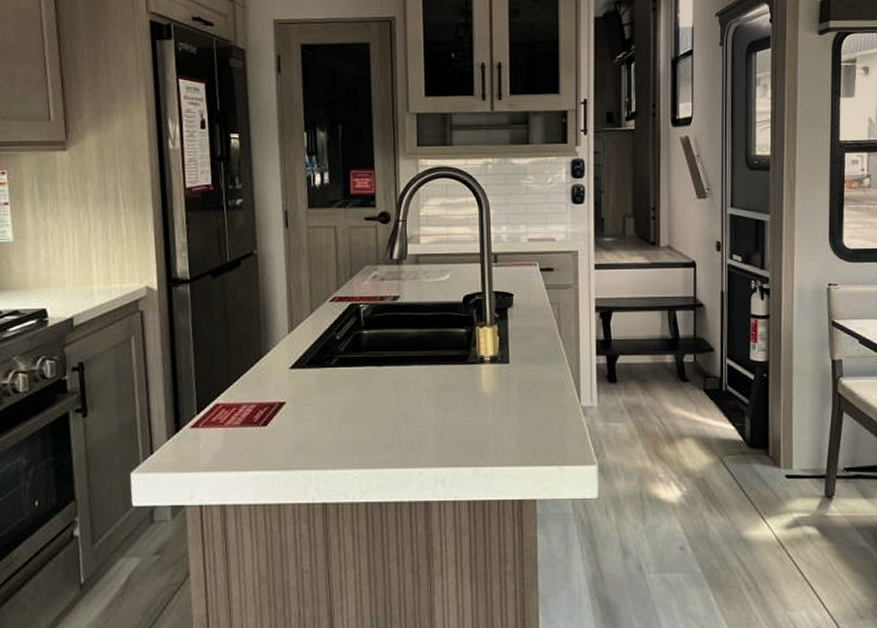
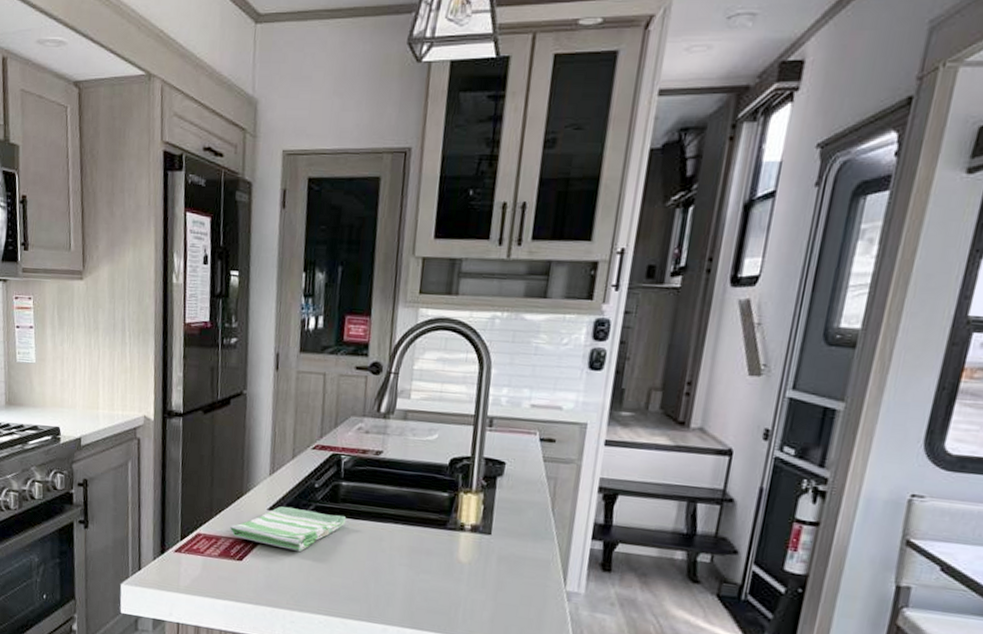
dish towel: none [250,362,371,407] -> present [229,506,347,552]

